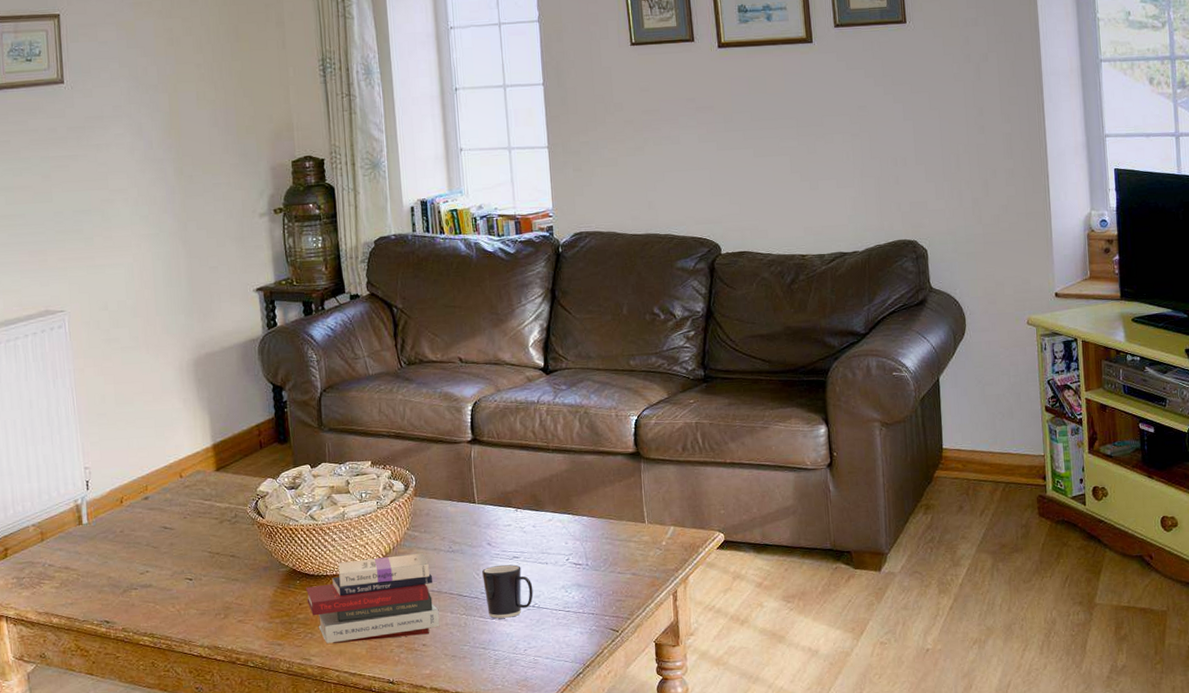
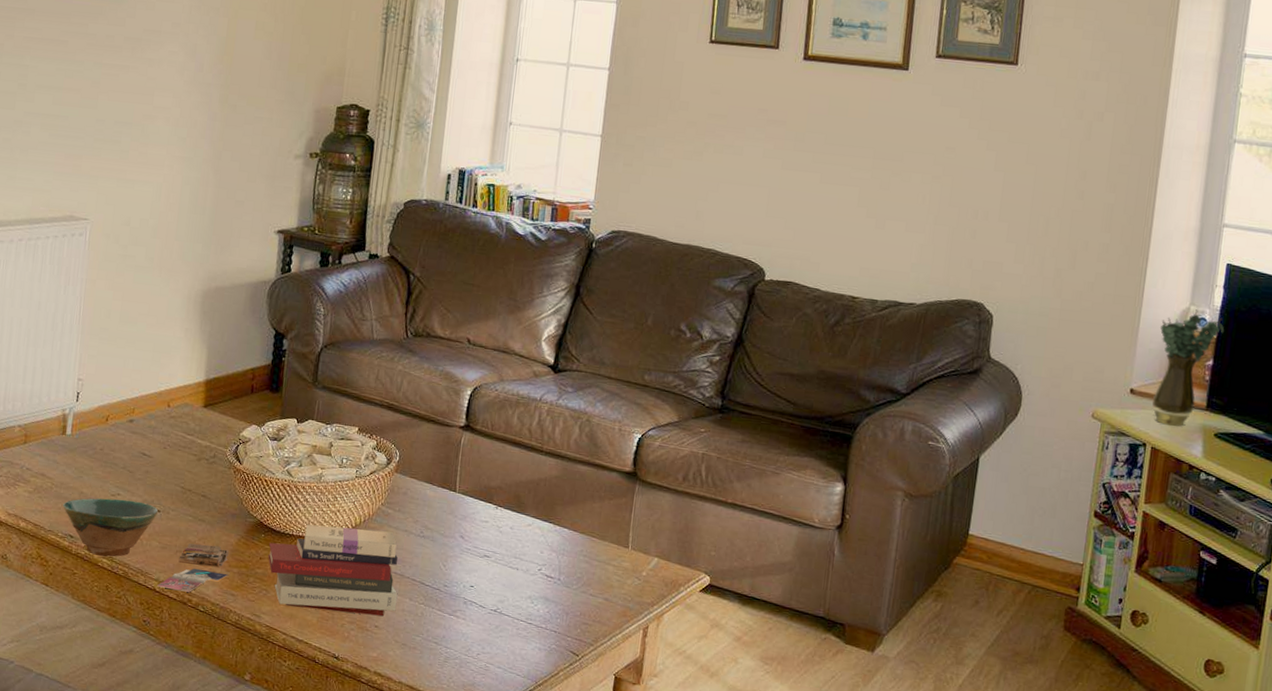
bowl: none [92,574,191,635] -> present [62,498,159,557]
magazine: none [203,601,272,653] -> present [157,543,229,592]
mug: present [481,564,534,619] -> none [447,560,499,618]
vase: none [1070,213,1123,319] -> present [1152,309,1224,427]

